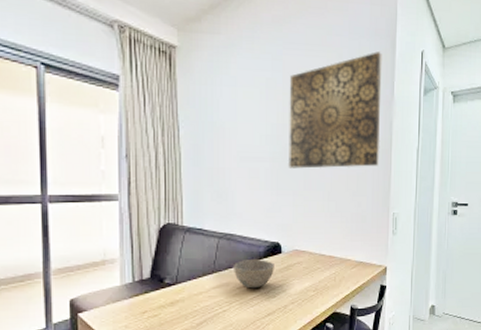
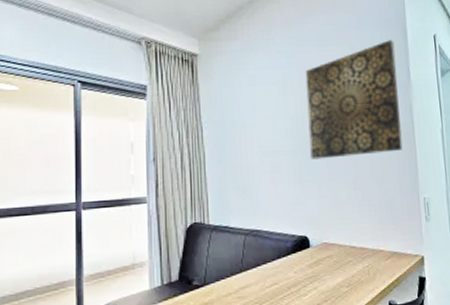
bowl: present [234,258,274,289] -> none [262,254,304,287]

